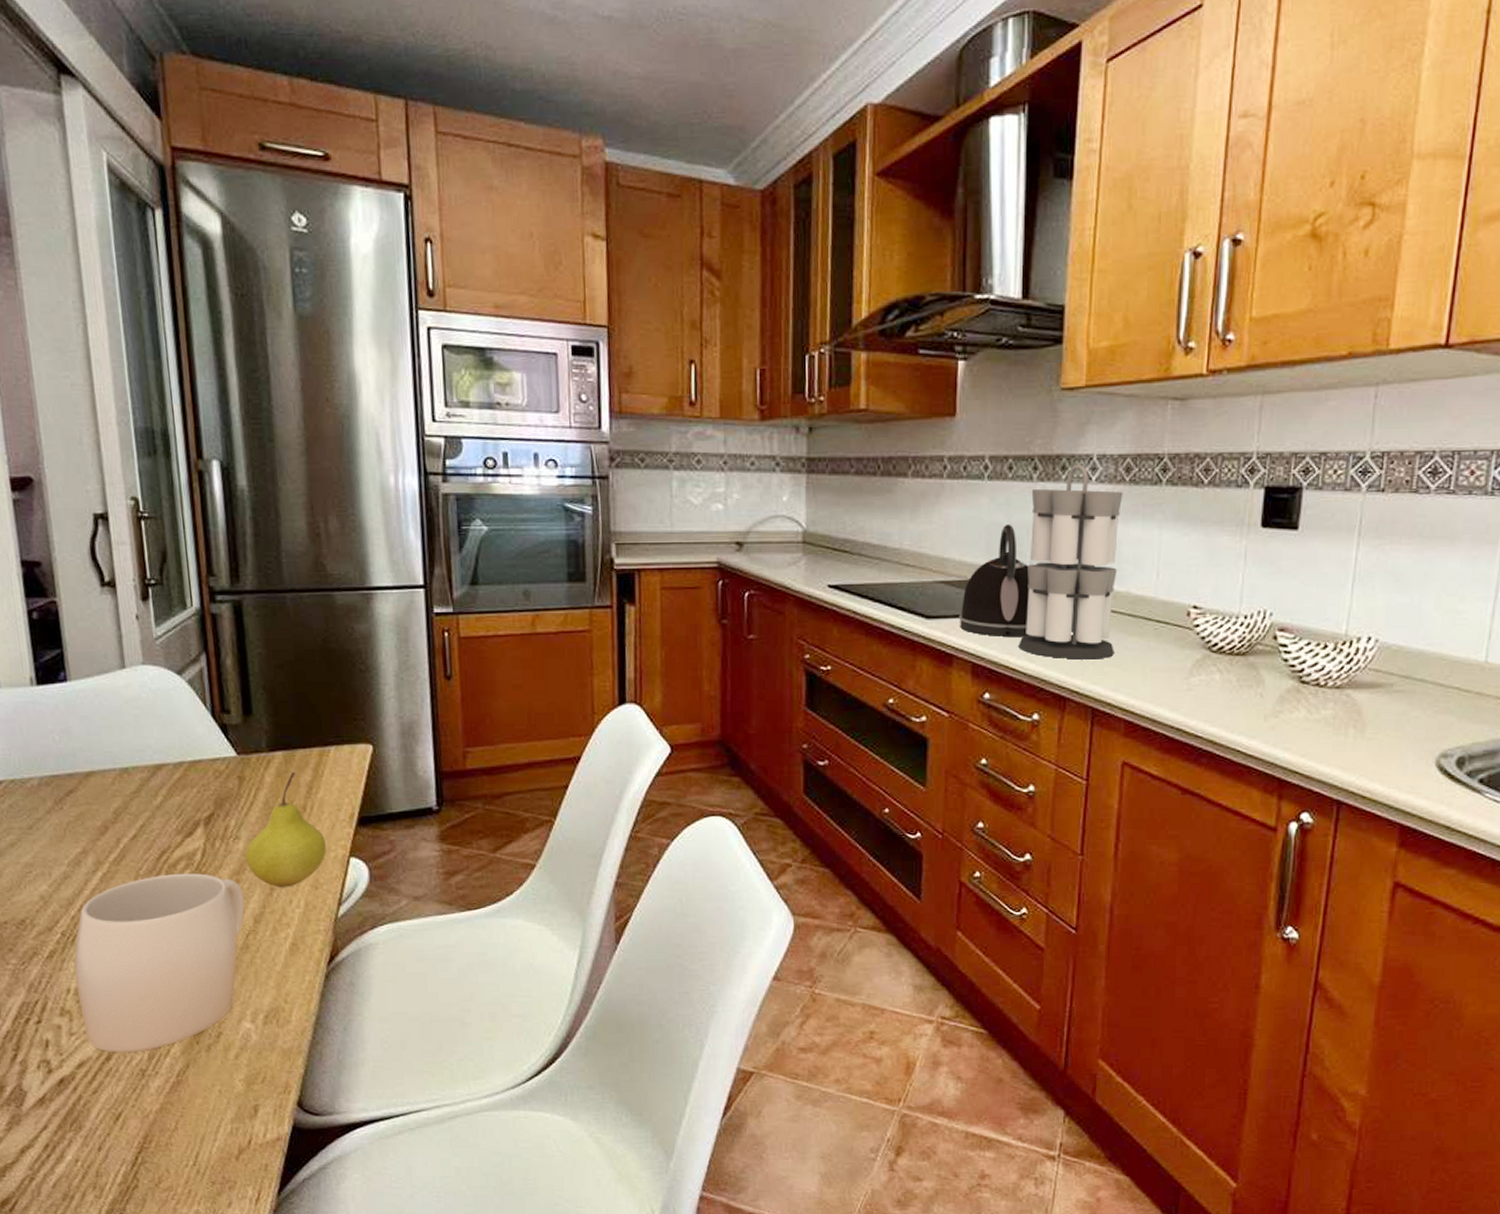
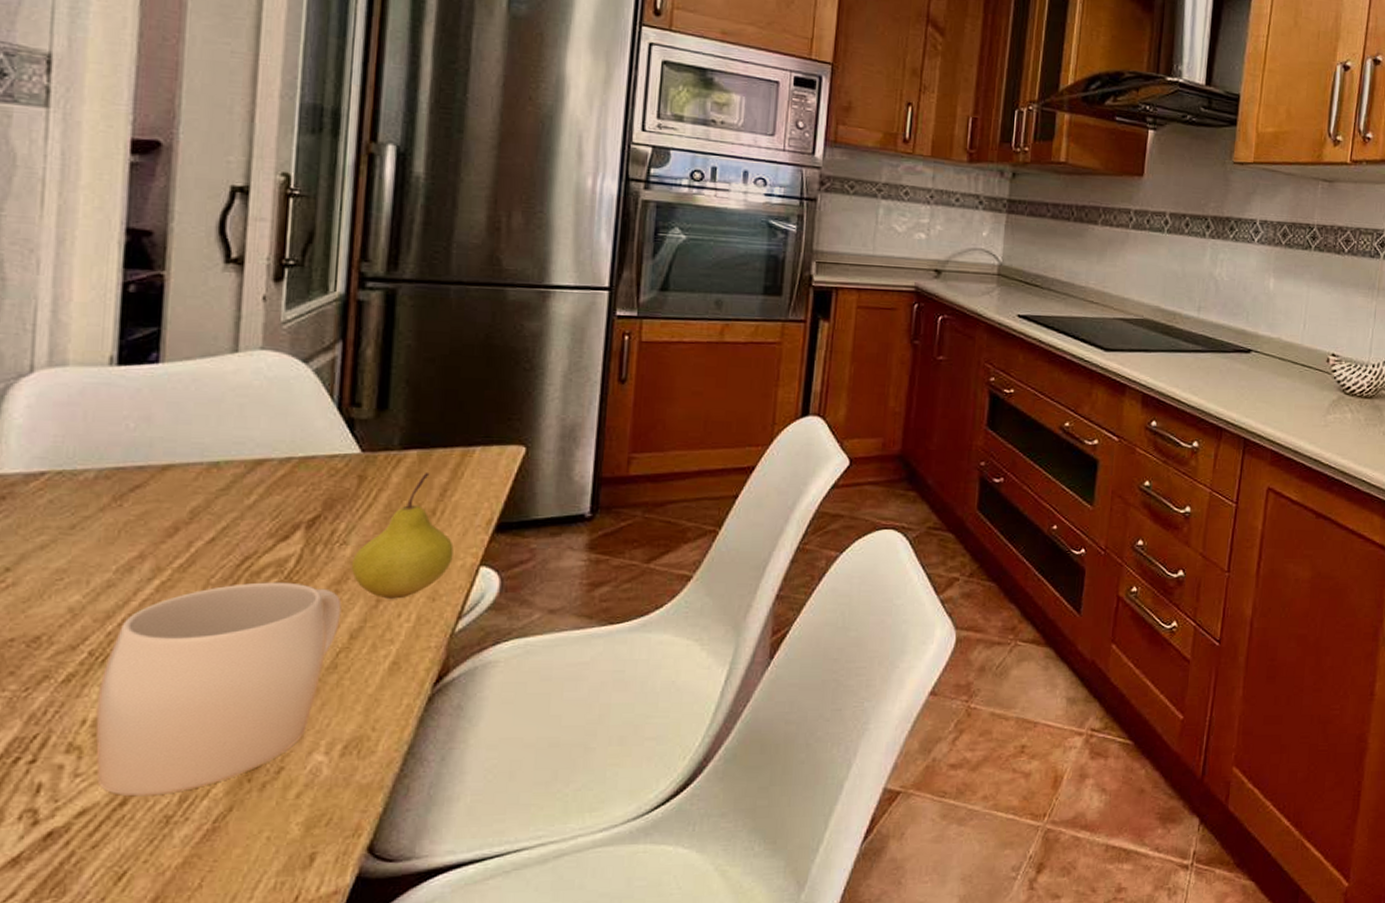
kettle: present [959,523,1030,636] -> none [1133,272,1198,372]
spice rack: present [1018,464,1123,660] -> none [1184,226,1280,396]

